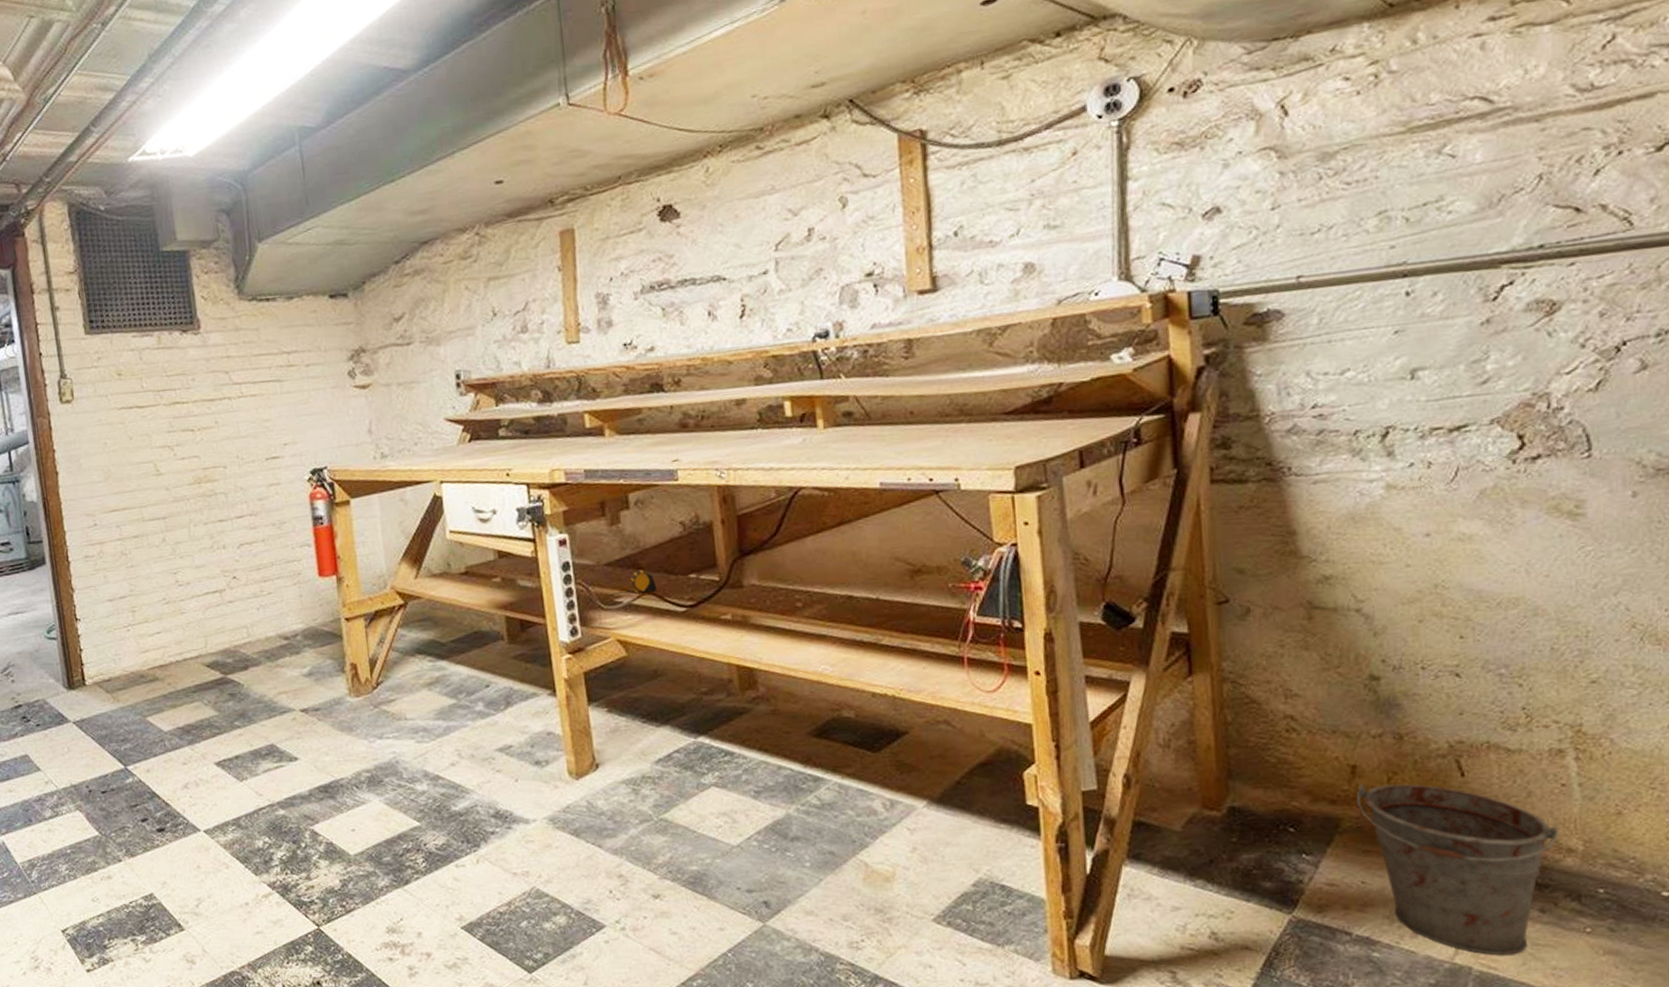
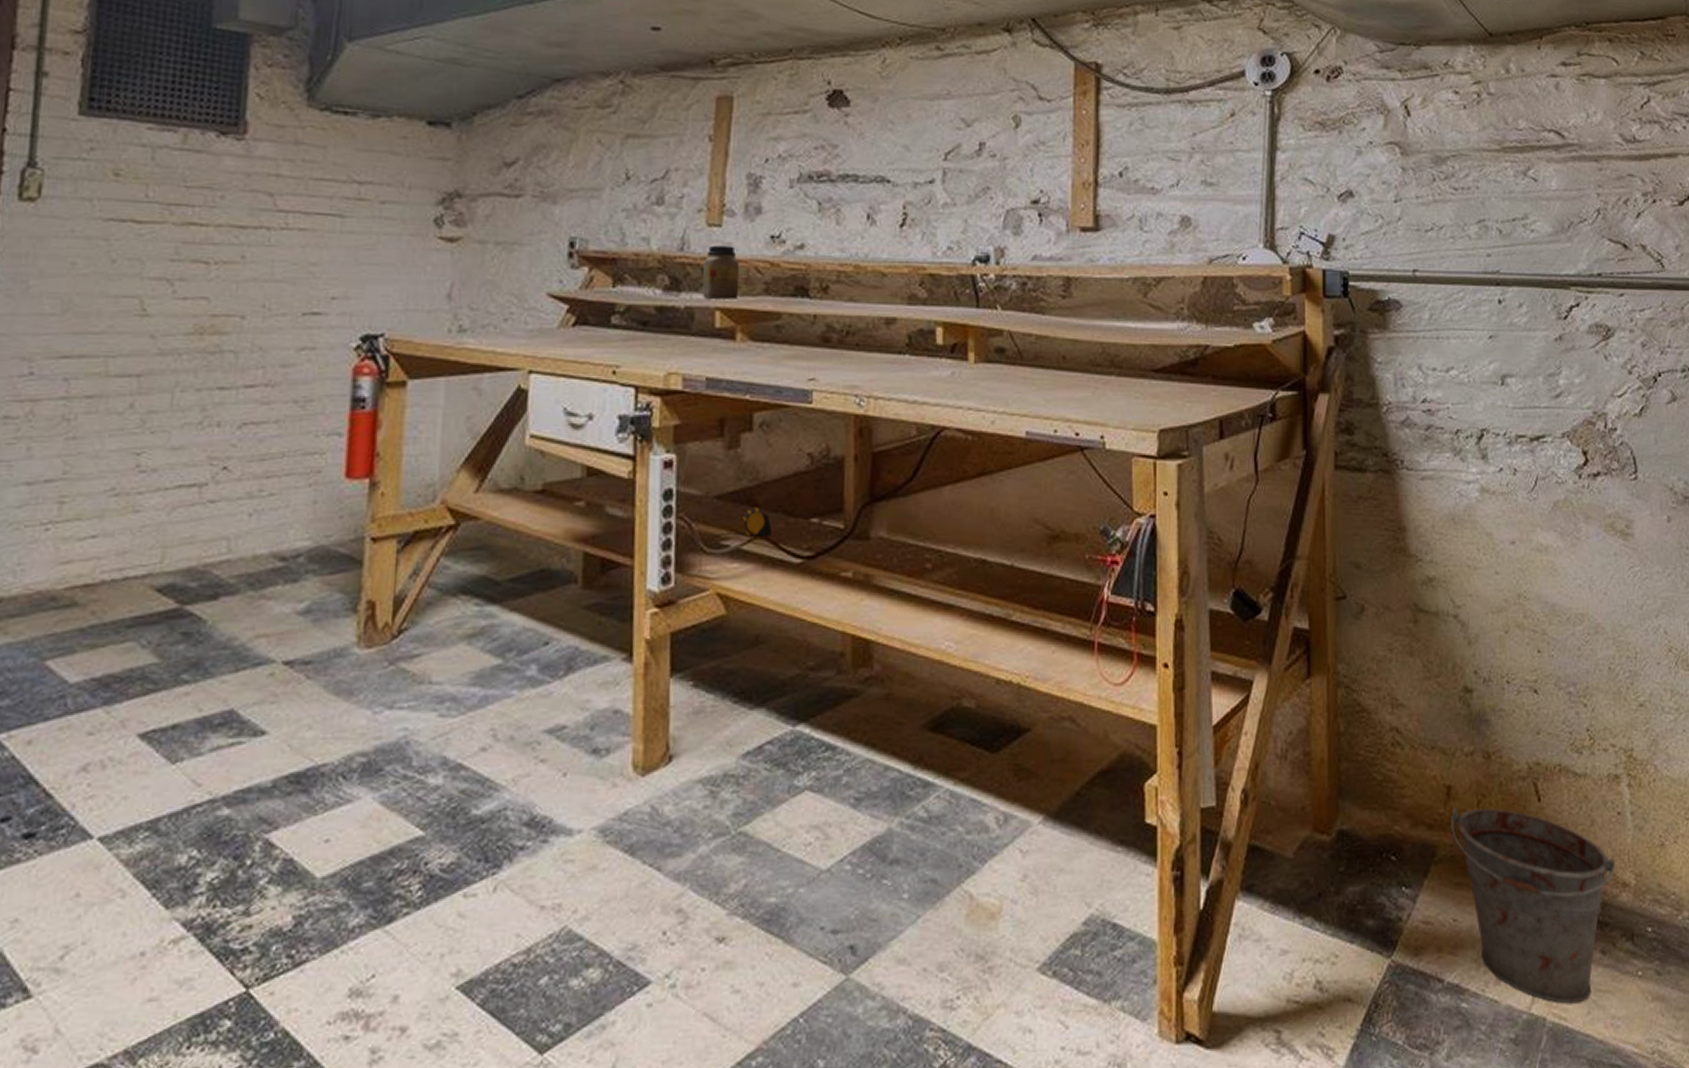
jar: none [568,357,602,406] -> present [703,245,740,301]

